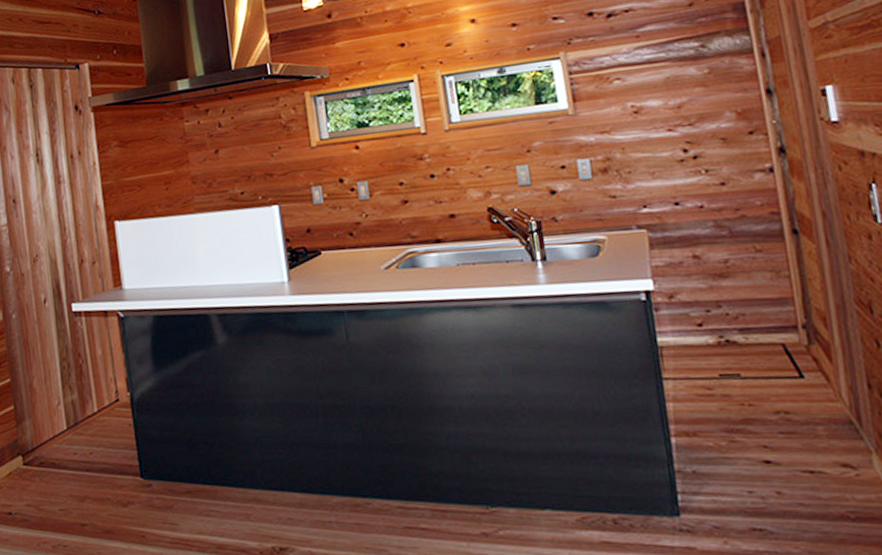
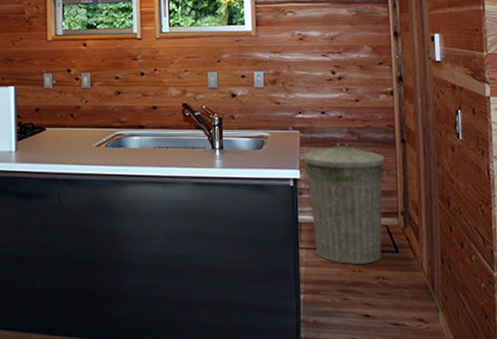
trash can: none [656,240,780,397] -> present [303,143,386,265]

